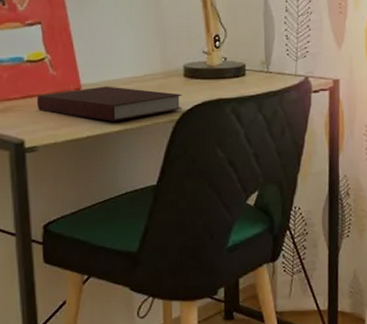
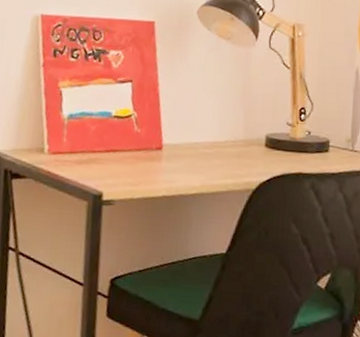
notebook: present [36,86,183,122] -> none [118,148,261,184]

